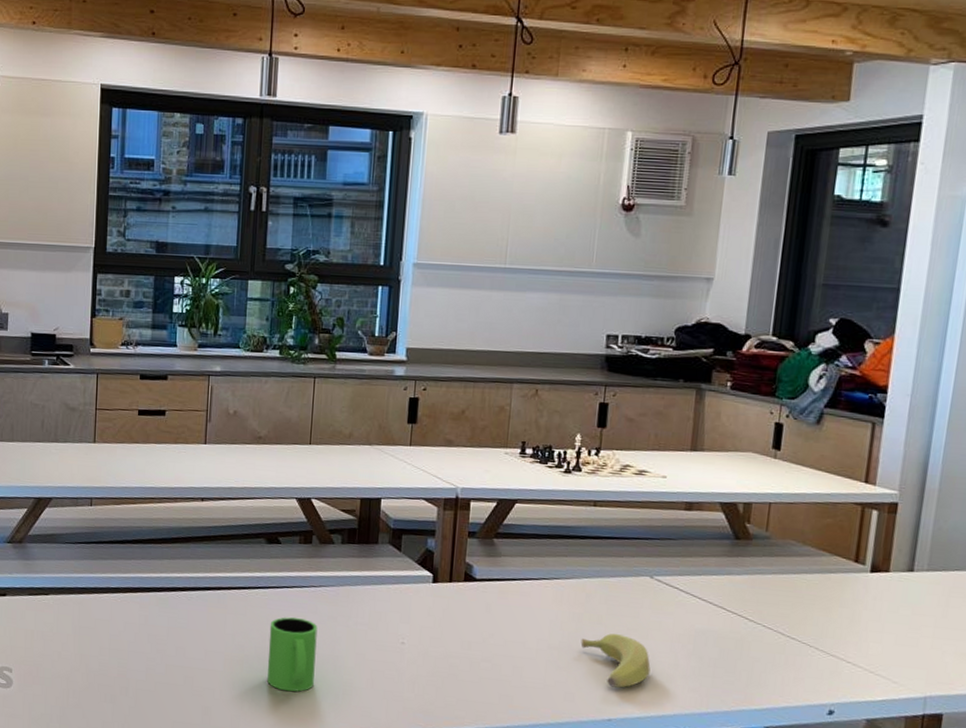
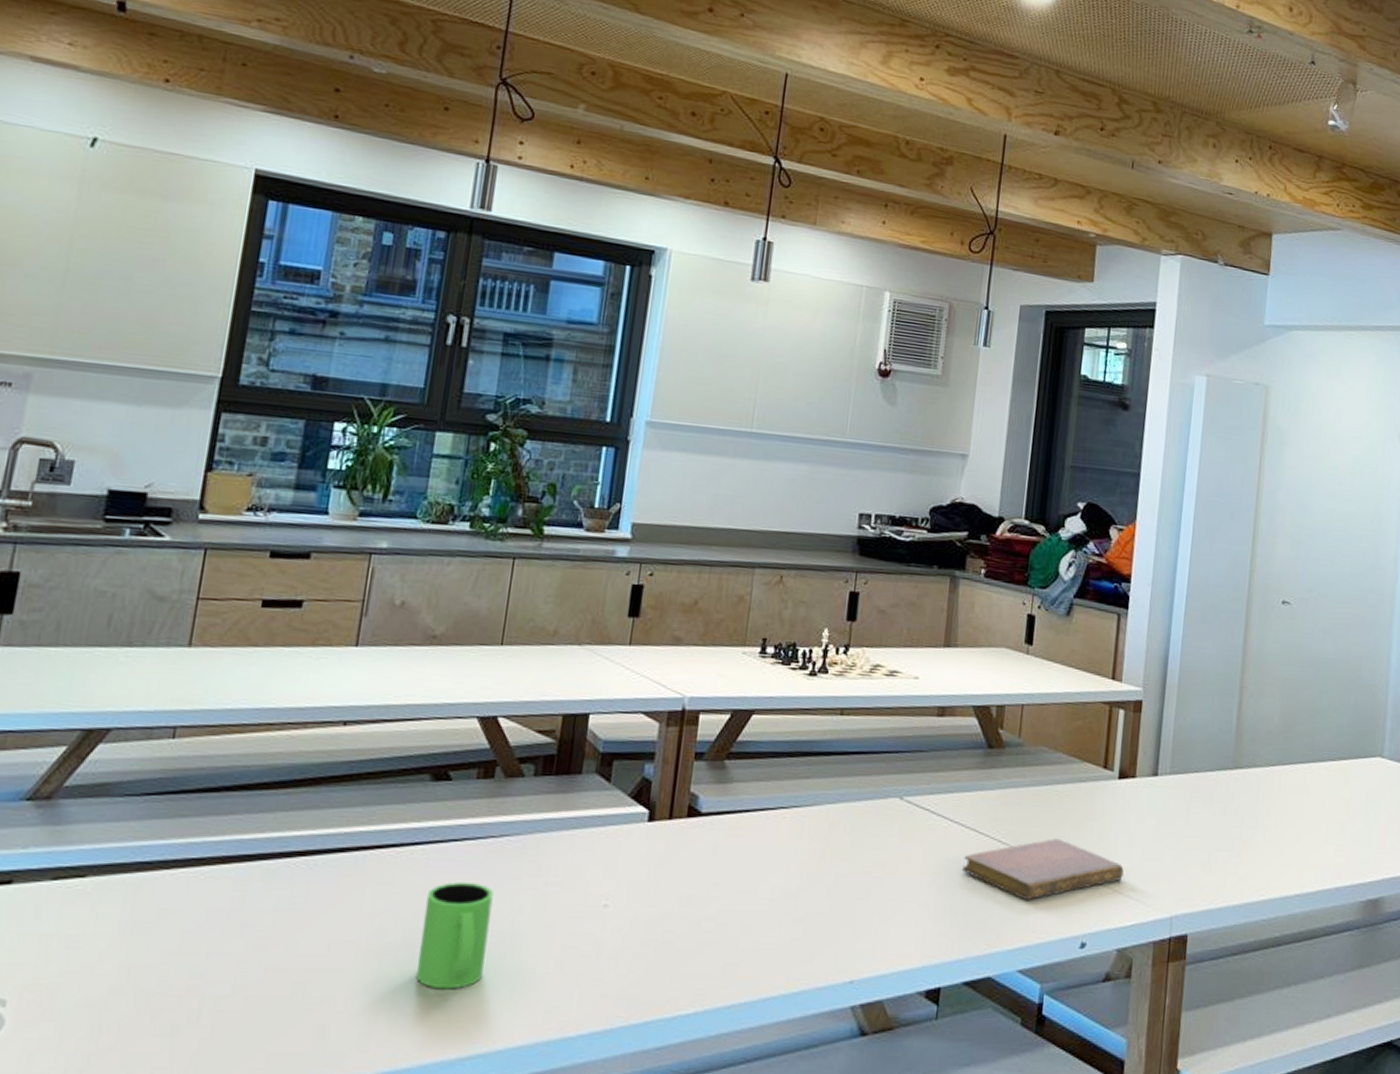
banana: present [580,633,651,688] -> none [821,871,899,940]
notebook: none [710,620,875,671] -> present [961,838,1124,901]

